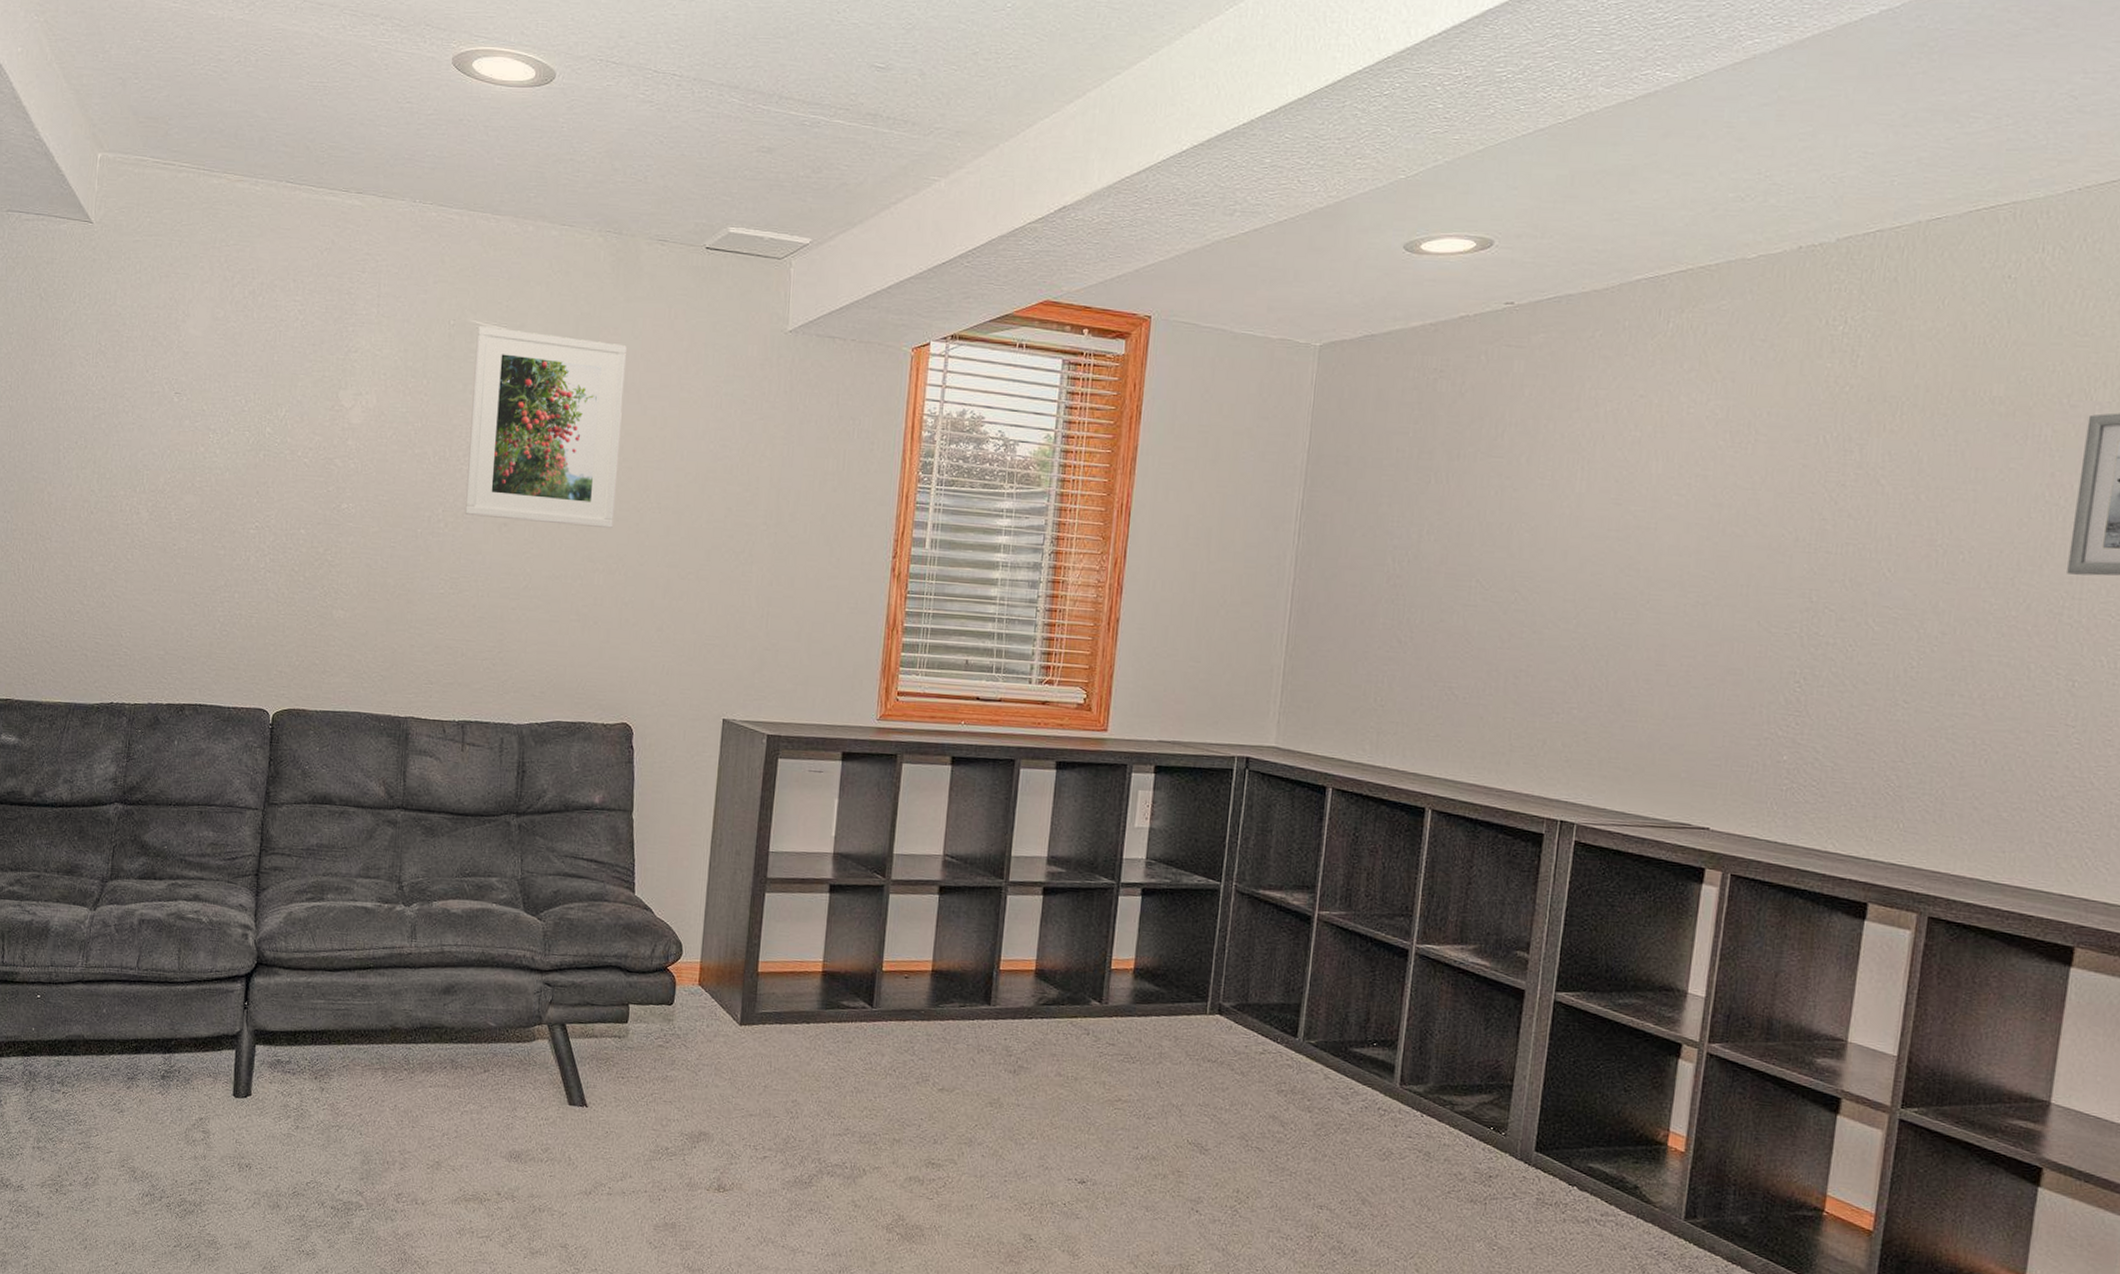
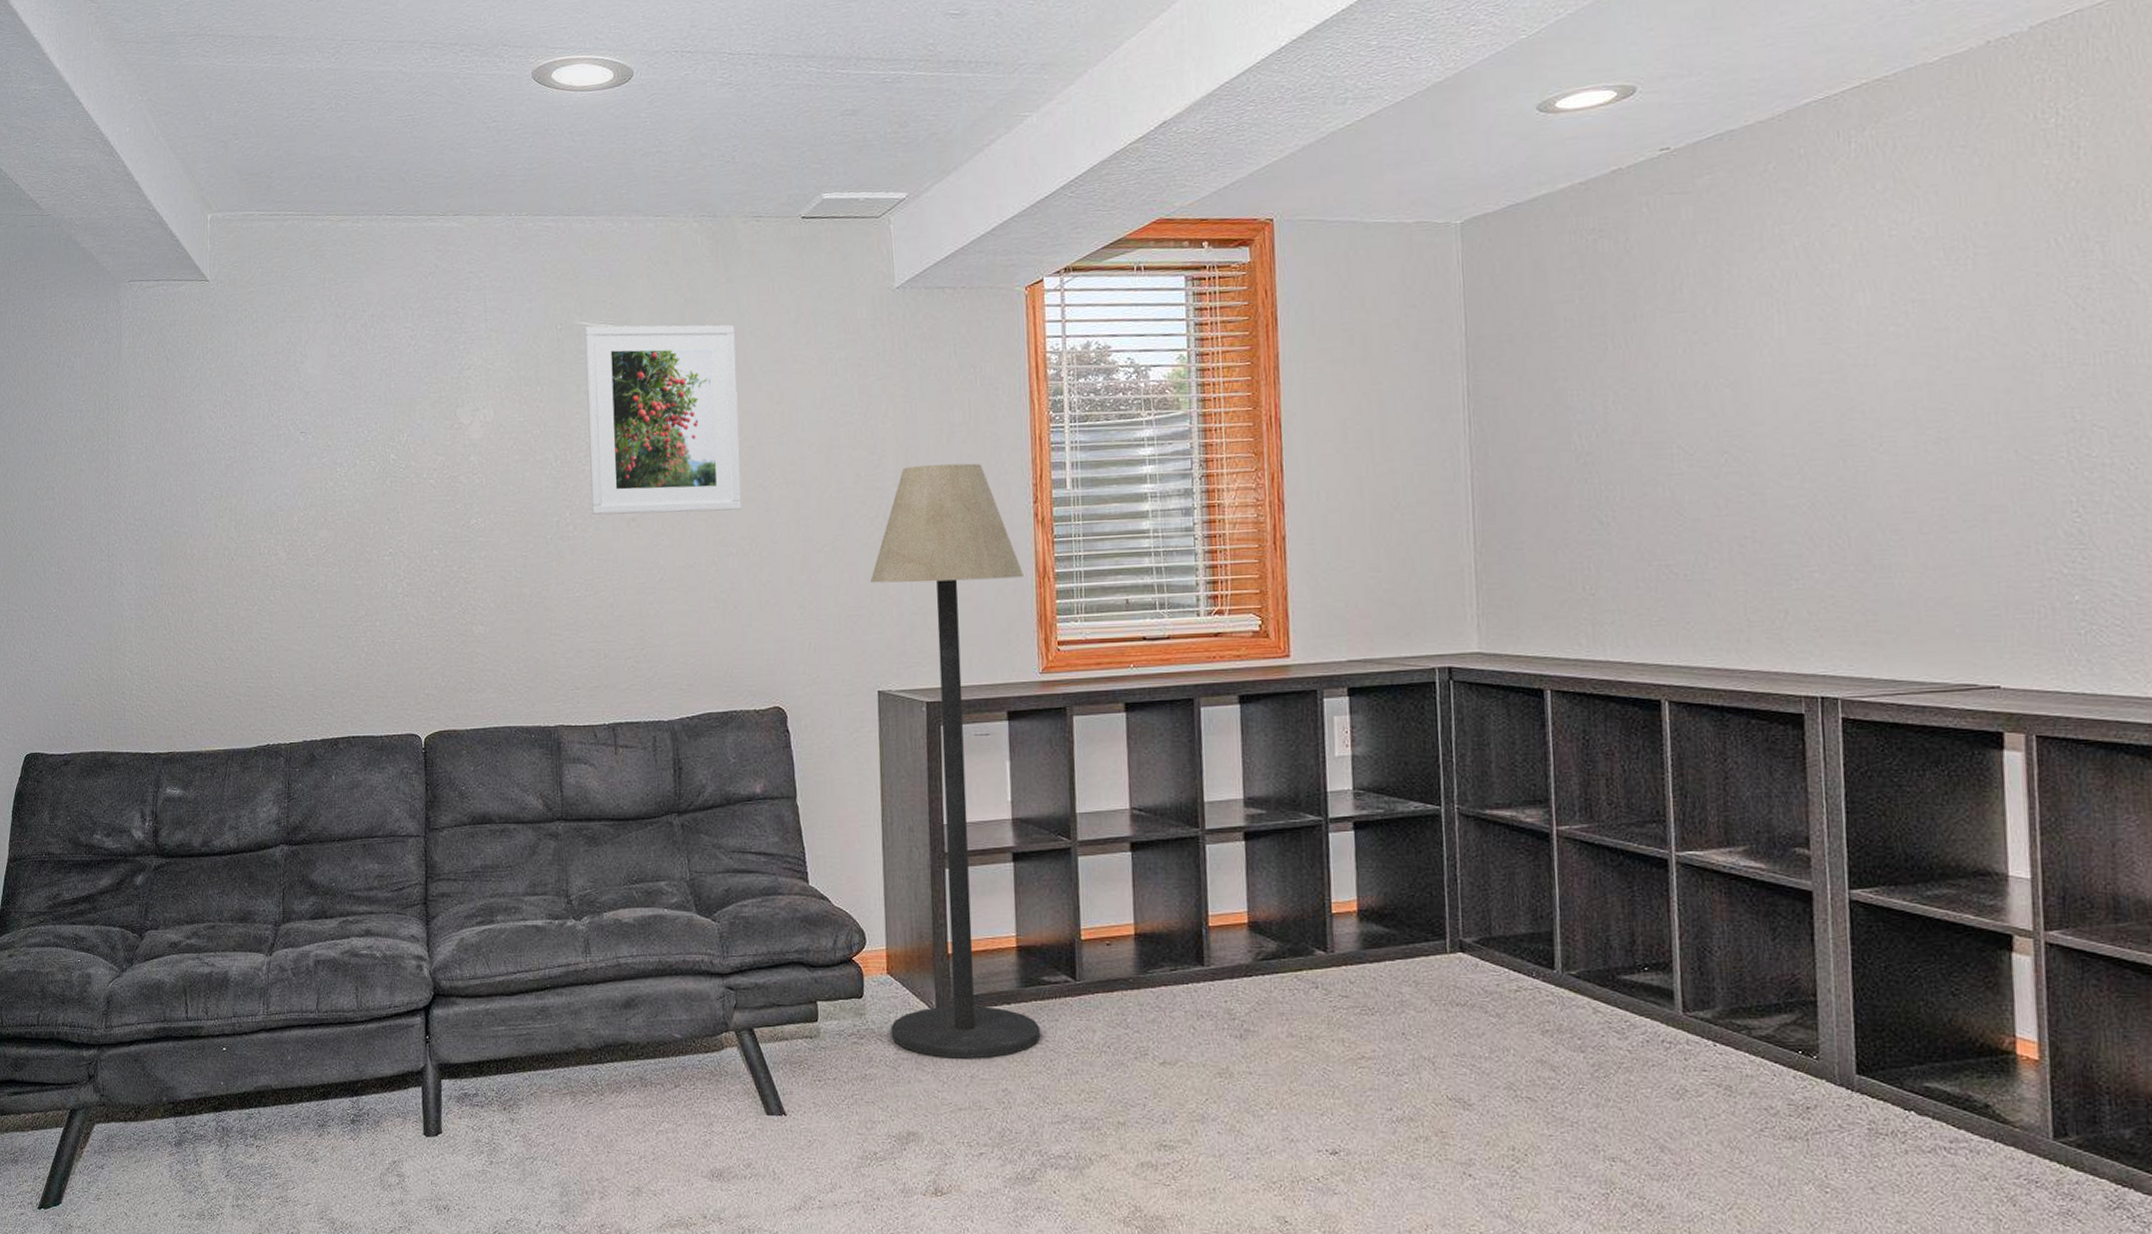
floor lamp: none [695,508,874,1071] -> present [870,463,1041,1059]

